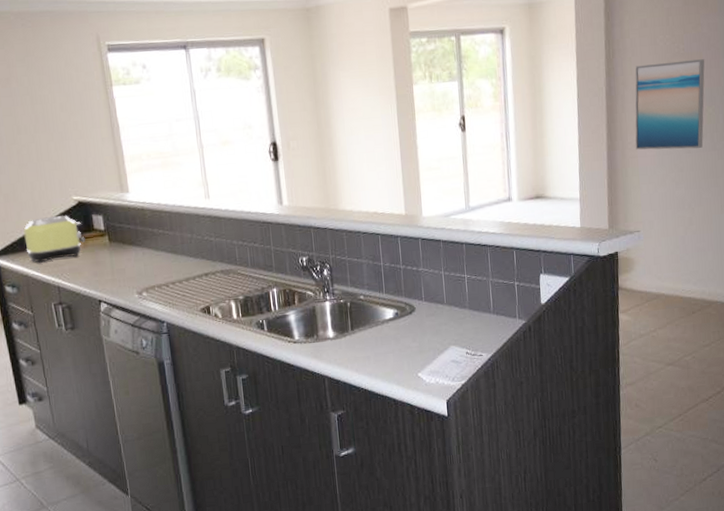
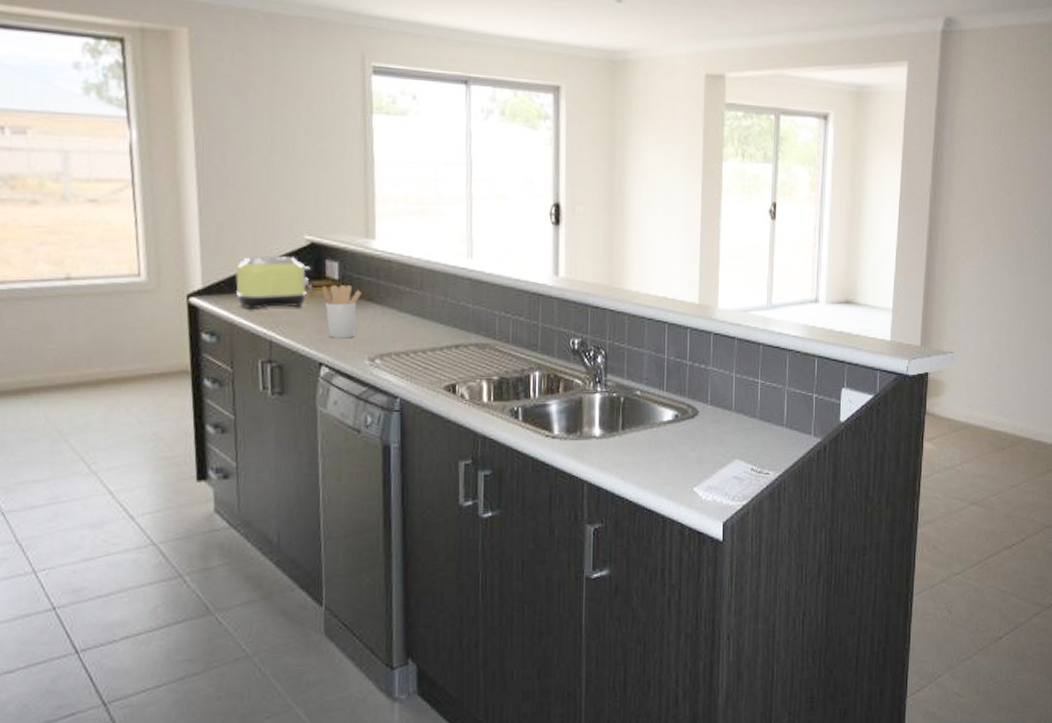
utensil holder: none [92,234,124,279] -> present [322,285,362,339]
wall art: present [635,59,705,150] -> none [956,174,1035,270]

